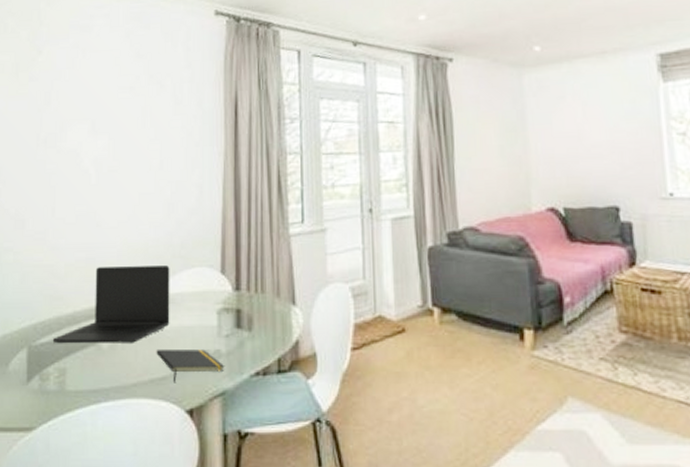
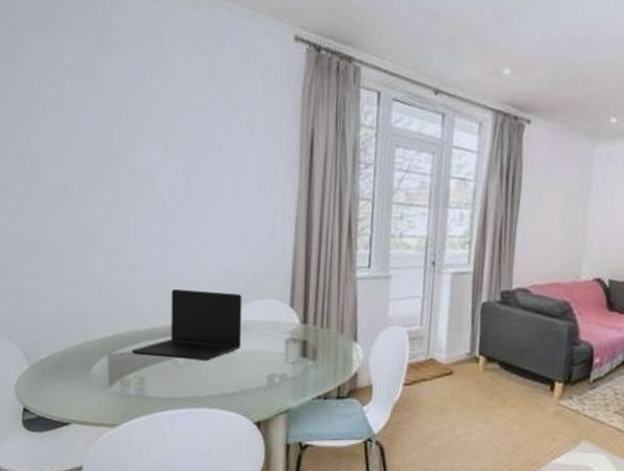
notepad: present [156,348,225,383] -> none [228,368,290,399]

